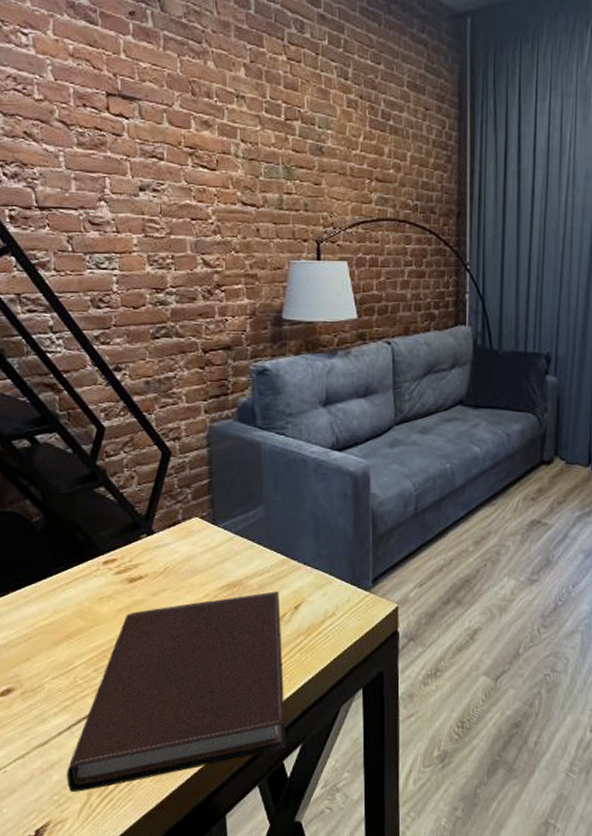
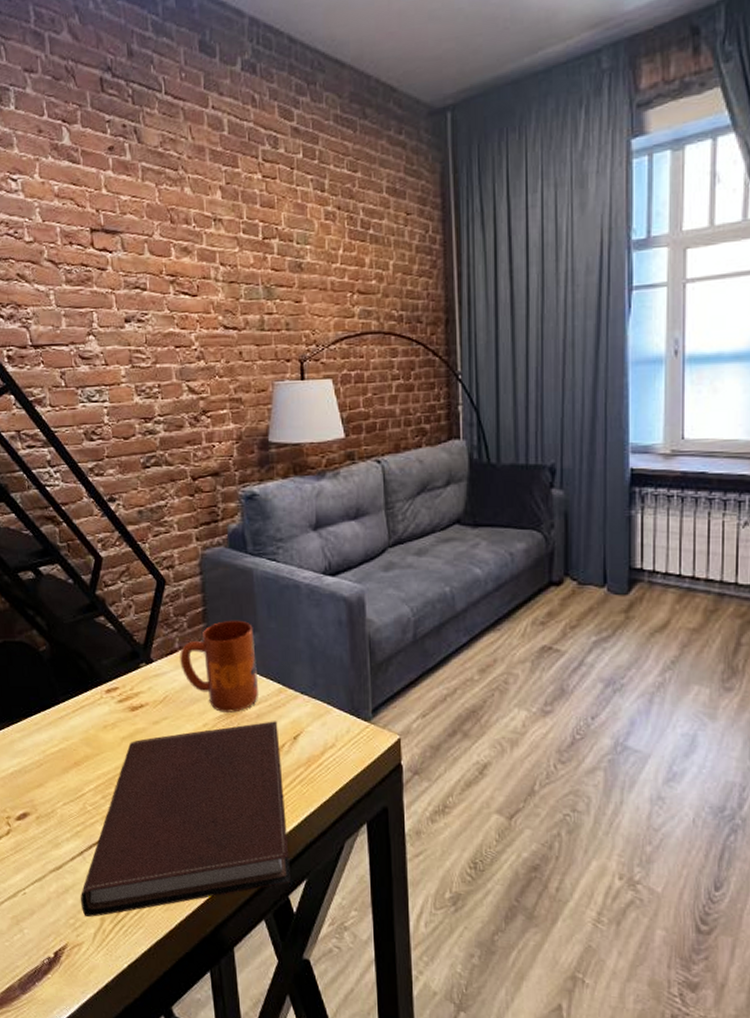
mug: none [183,492,261,583] -> present [180,620,258,713]

